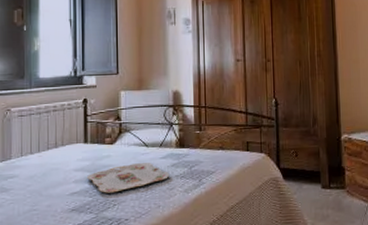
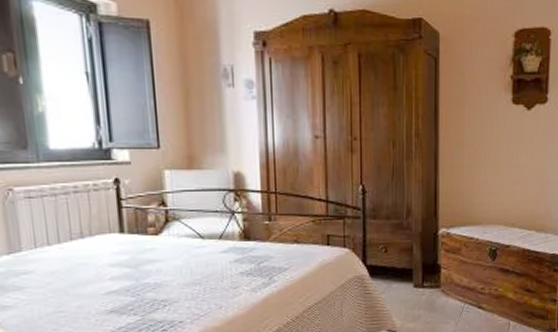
serving tray: present [87,163,170,193] -> none [127,257,233,292]

